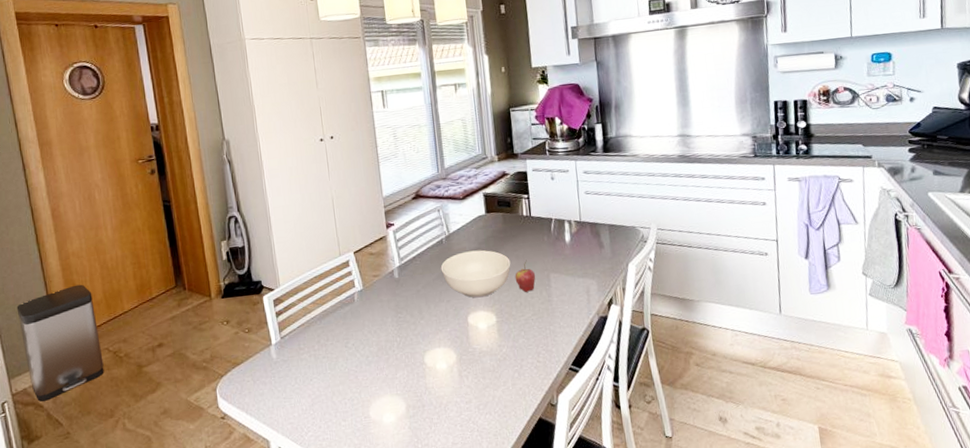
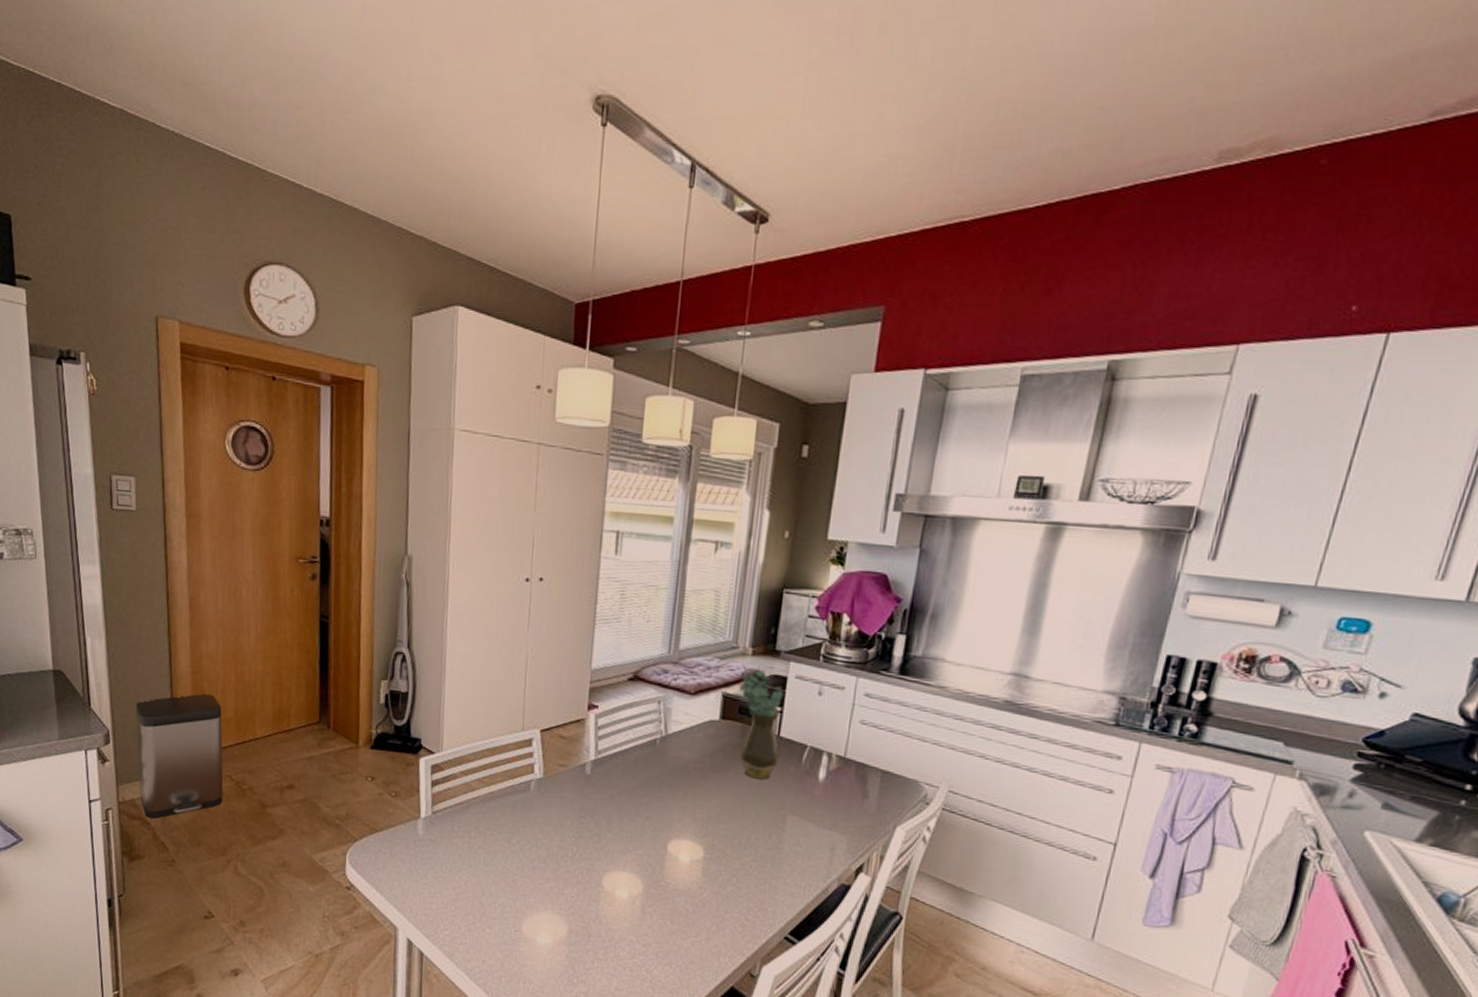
bowl: present [440,250,511,298] -> none [646,761,739,824]
vase: none [493,167,535,252] -> present [739,664,784,780]
fruit: present [515,260,536,292] -> none [739,790,768,831]

